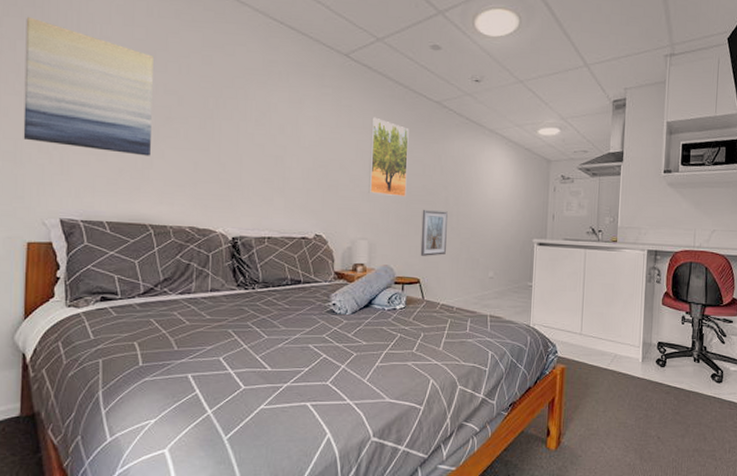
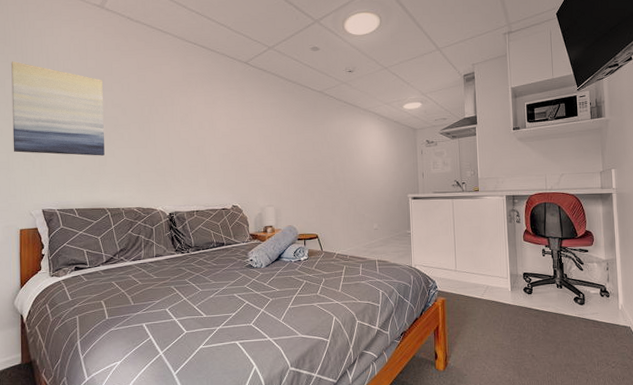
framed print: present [368,117,409,198] -> none [269,108,301,170]
picture frame: present [420,209,448,256] -> none [315,177,337,216]

